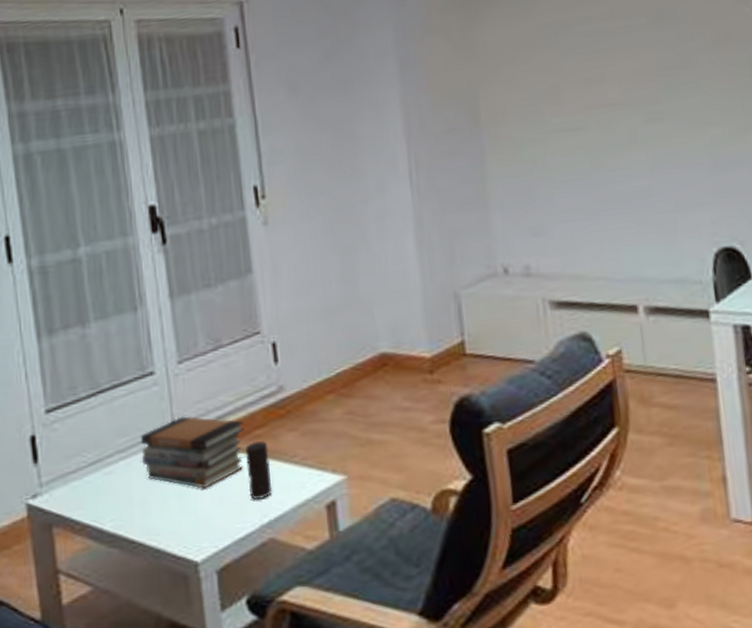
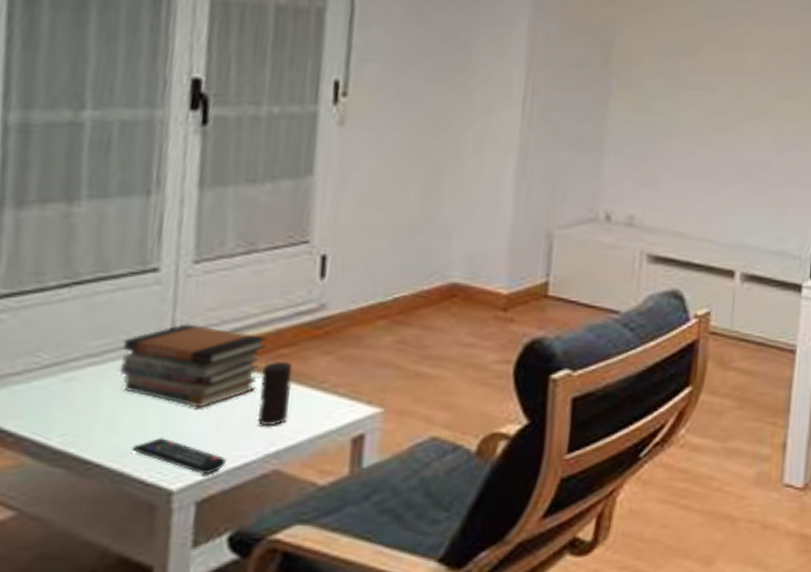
remote control: none [162,516,233,546] -> present [131,436,226,474]

